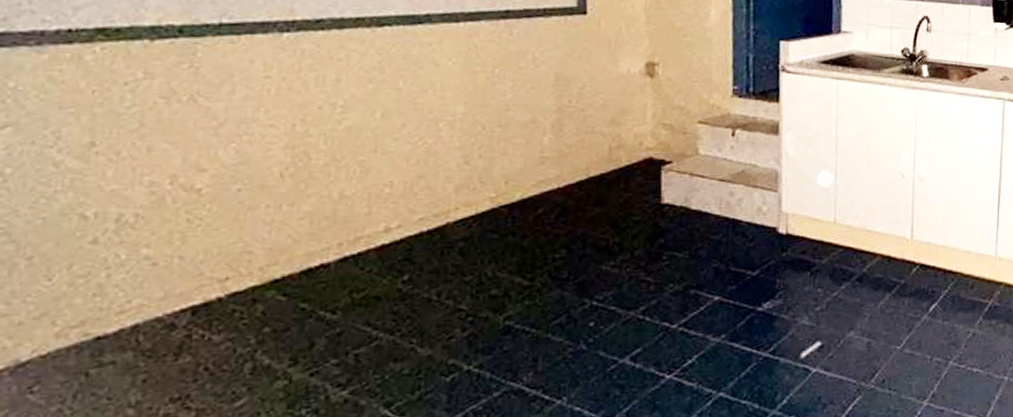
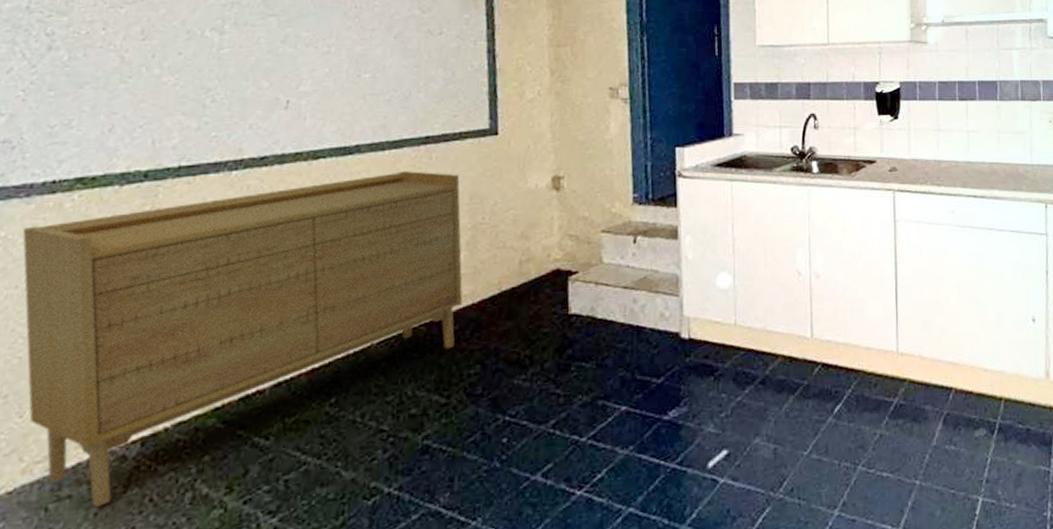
sideboard: none [35,46,547,374] -> present [22,171,463,507]

